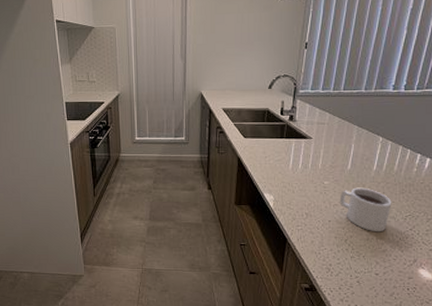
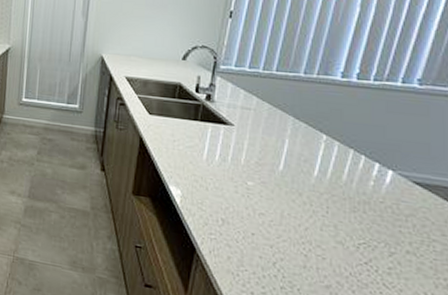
mug: present [339,187,392,232] -> none [267,195,339,260]

